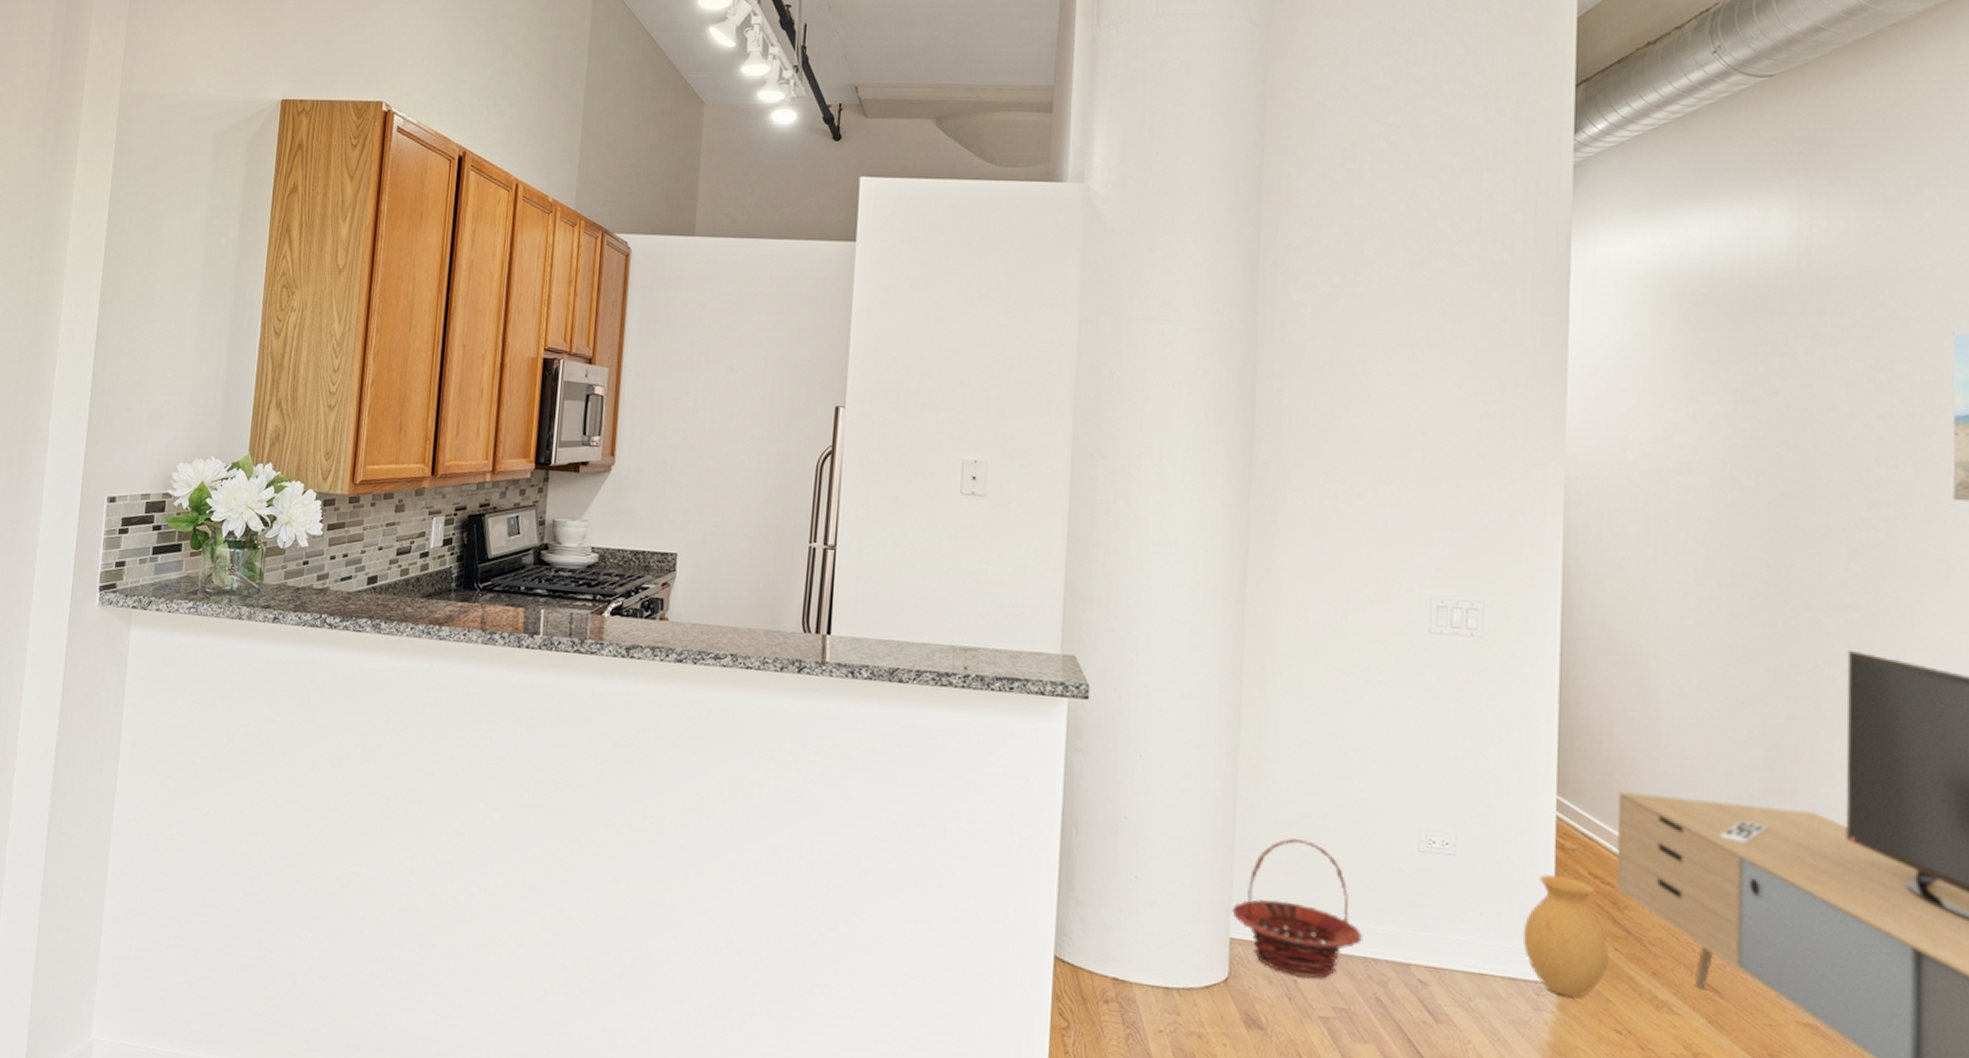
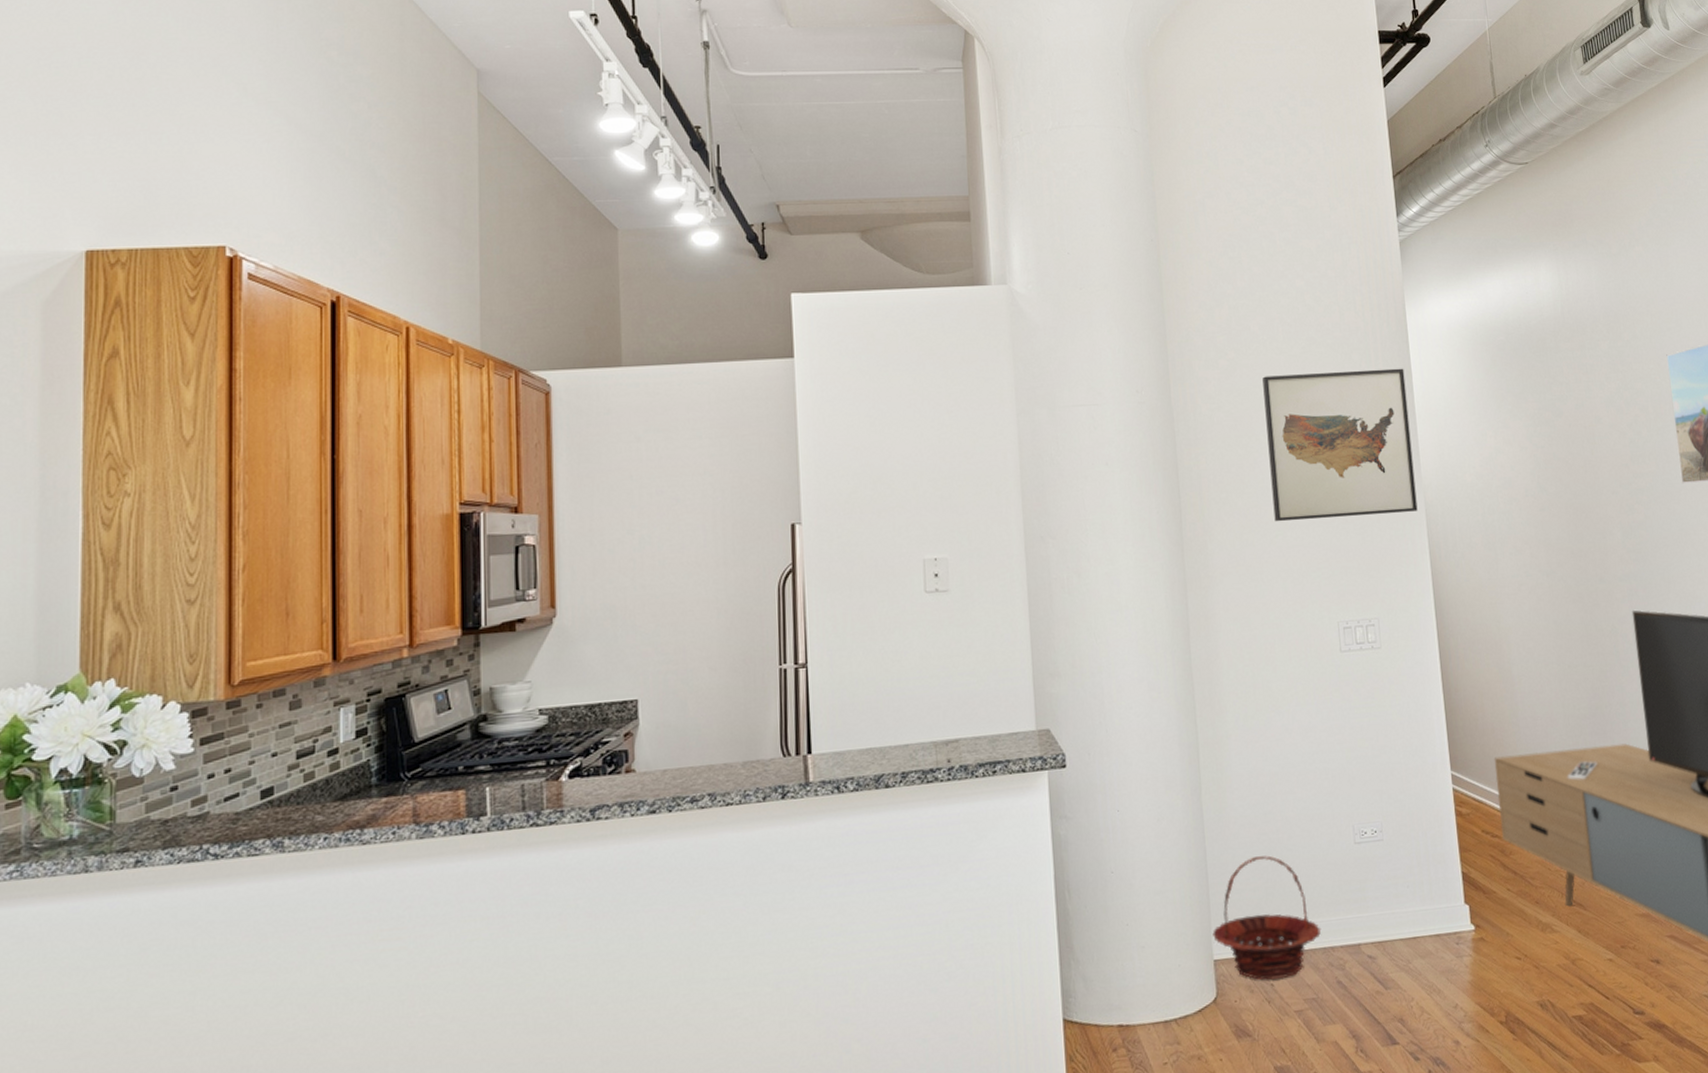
wall art: none [1366,308,1559,486] -> present [1262,368,1418,522]
vase: present [1522,874,1608,998] -> none [1440,838,1505,939]

